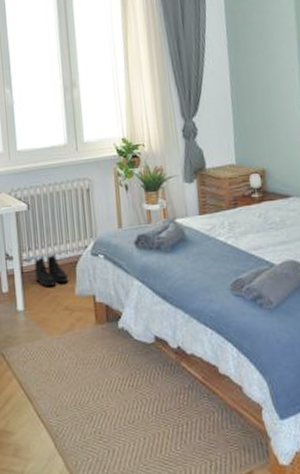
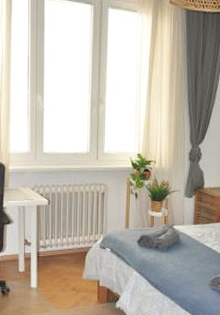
boots: present [34,254,68,288] -> none [49,244,78,271]

